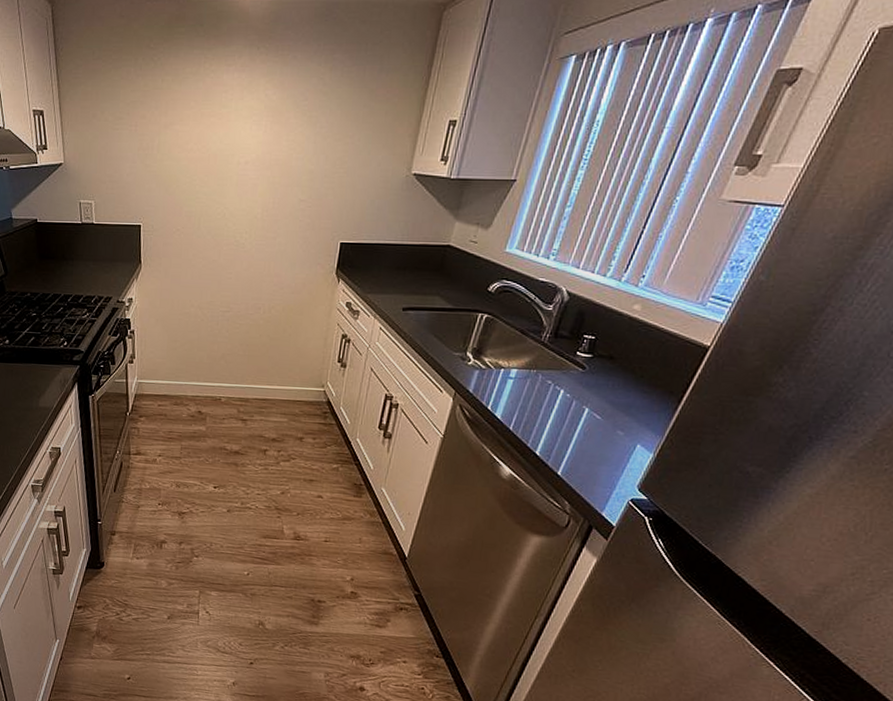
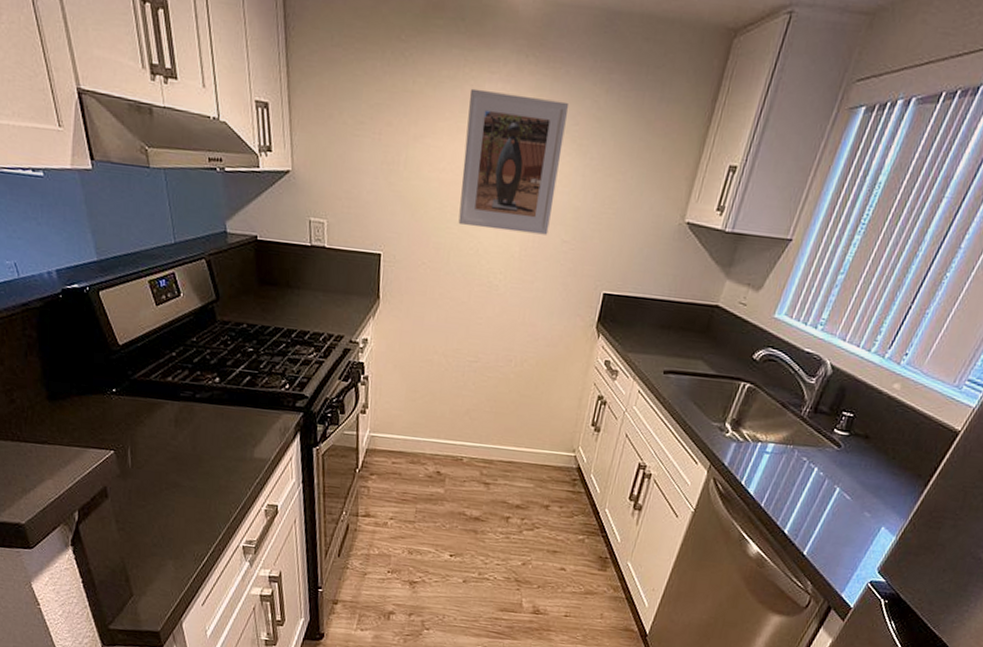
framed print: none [206,80,298,197] -> present [458,88,570,235]

